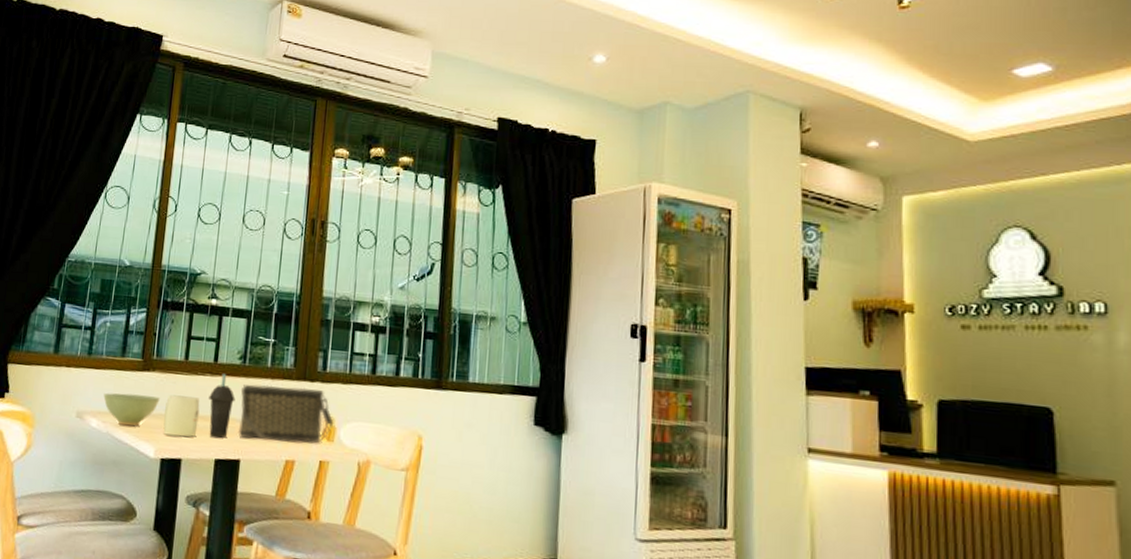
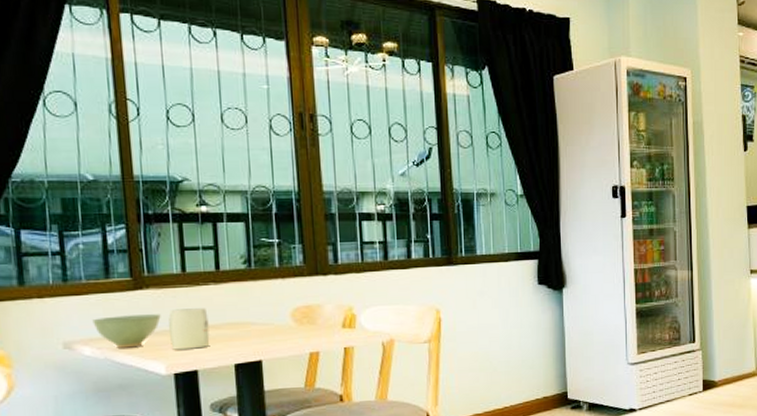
cup: present [209,374,236,438] -> none [216,280,246,343]
handbag: present [237,384,334,444] -> none [251,282,353,339]

